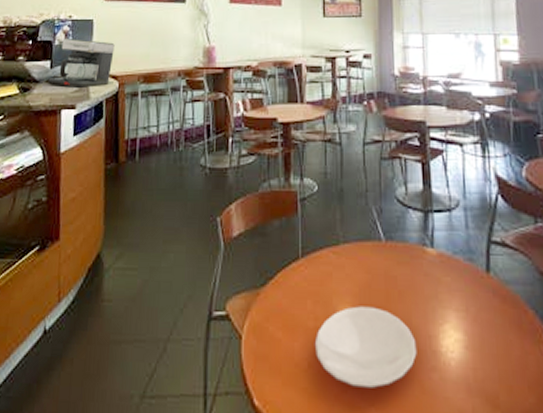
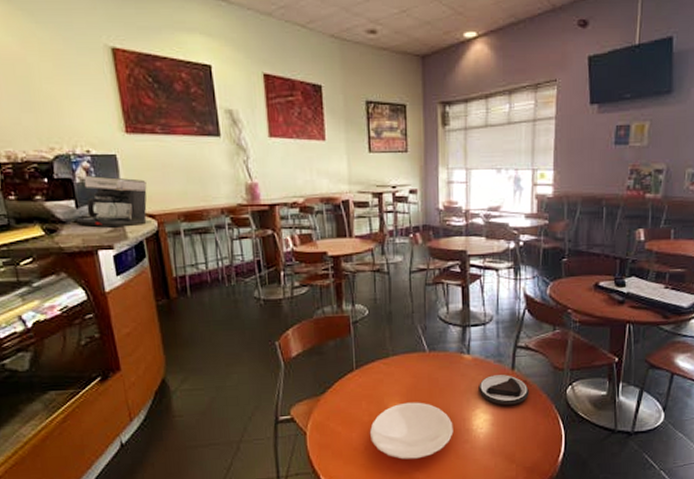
cake slice: none [446,278,511,323] -> present [479,375,529,406]

